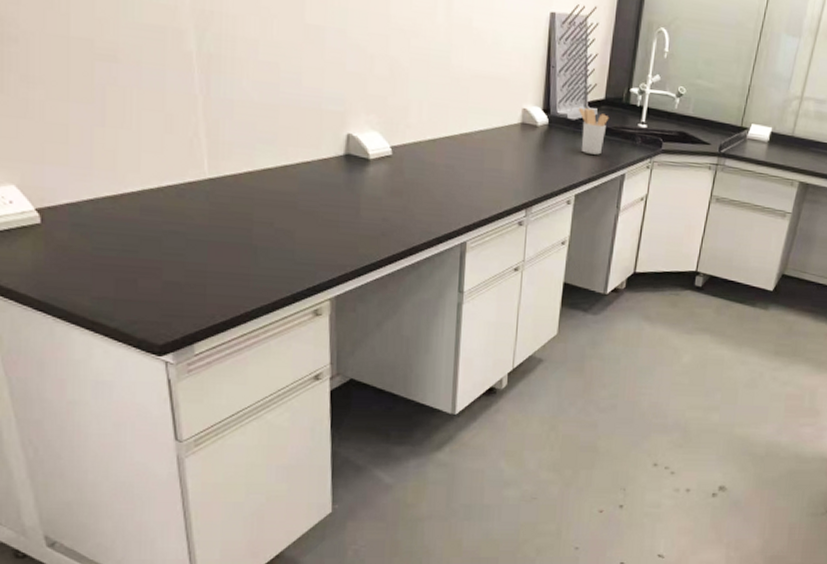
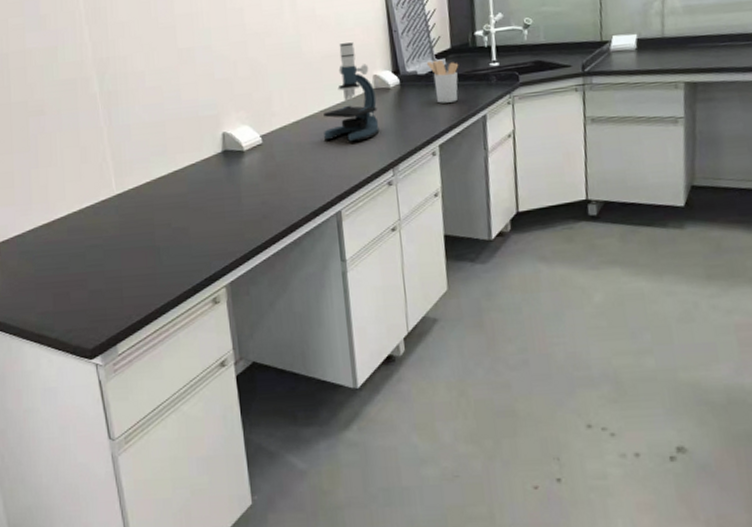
microscope: none [461,66,522,175] -> present [323,42,380,142]

